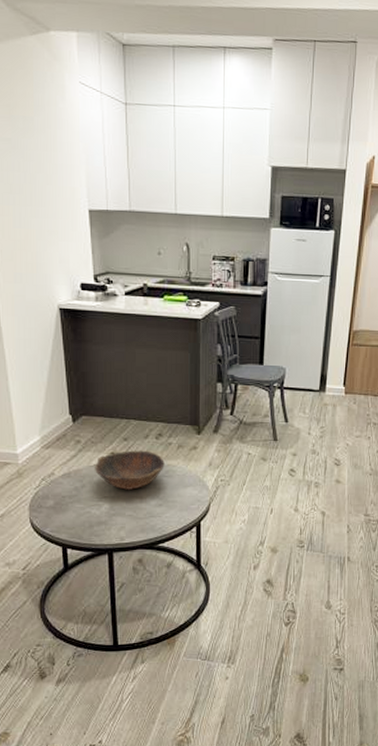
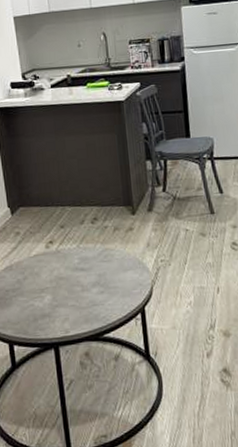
bowl: present [95,450,165,490] -> none [35,236,103,279]

